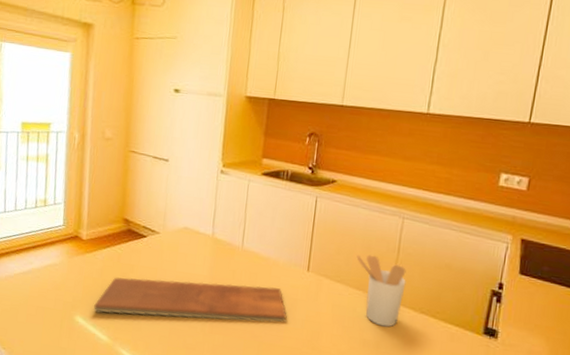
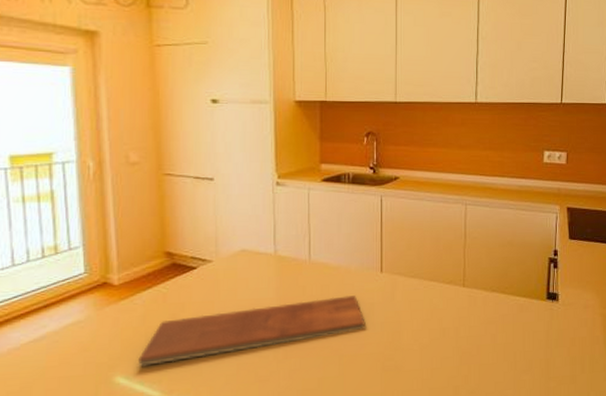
utensil holder: present [356,254,406,327] -> none [427,244,475,312]

